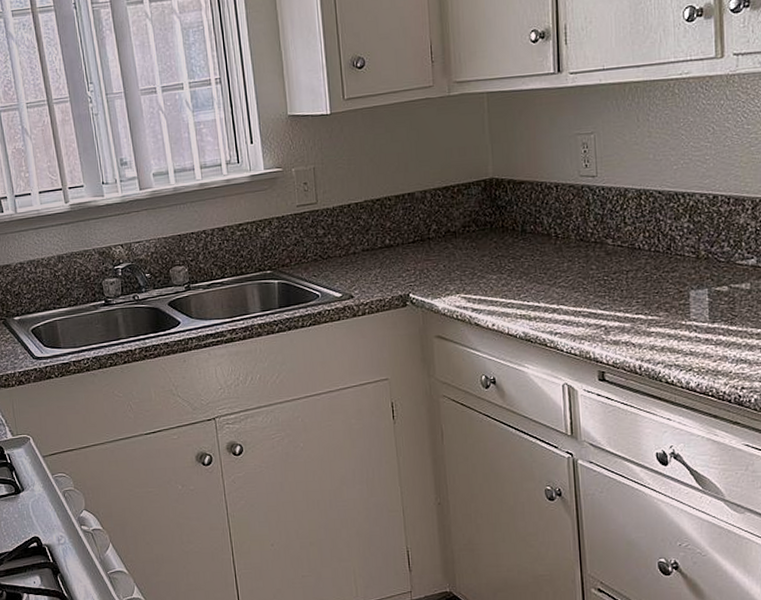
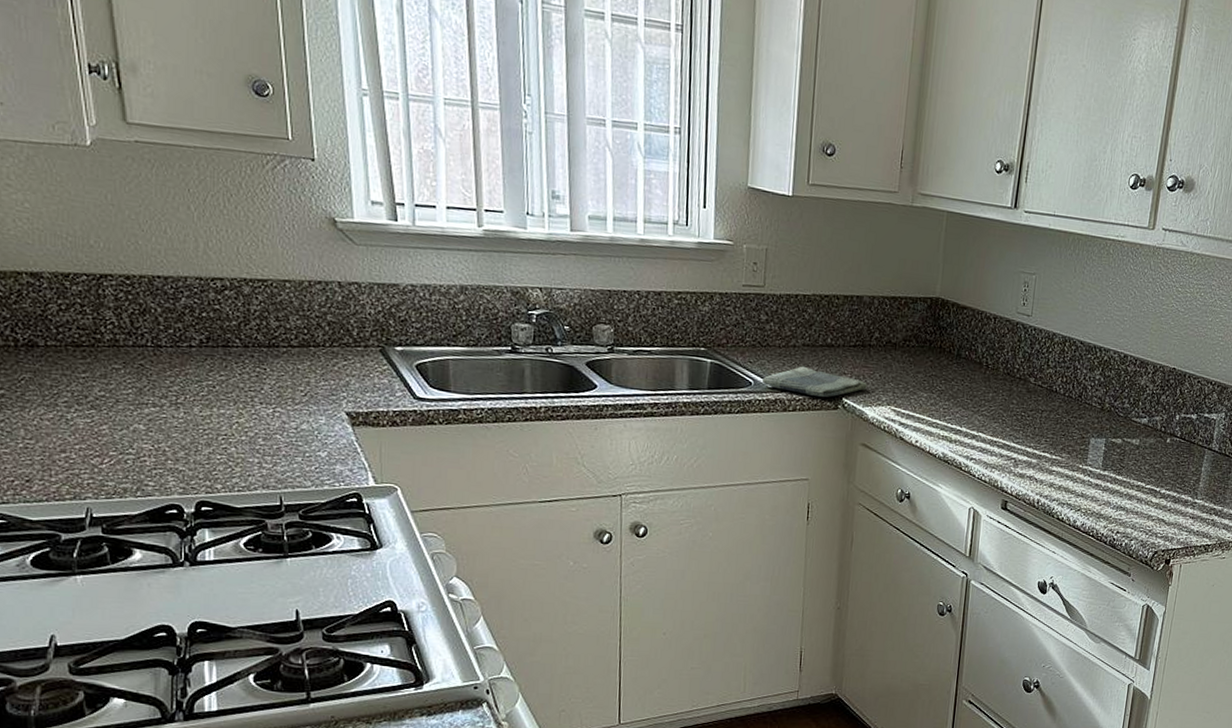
dish towel: none [328,270,433,298] -> present [761,366,867,398]

